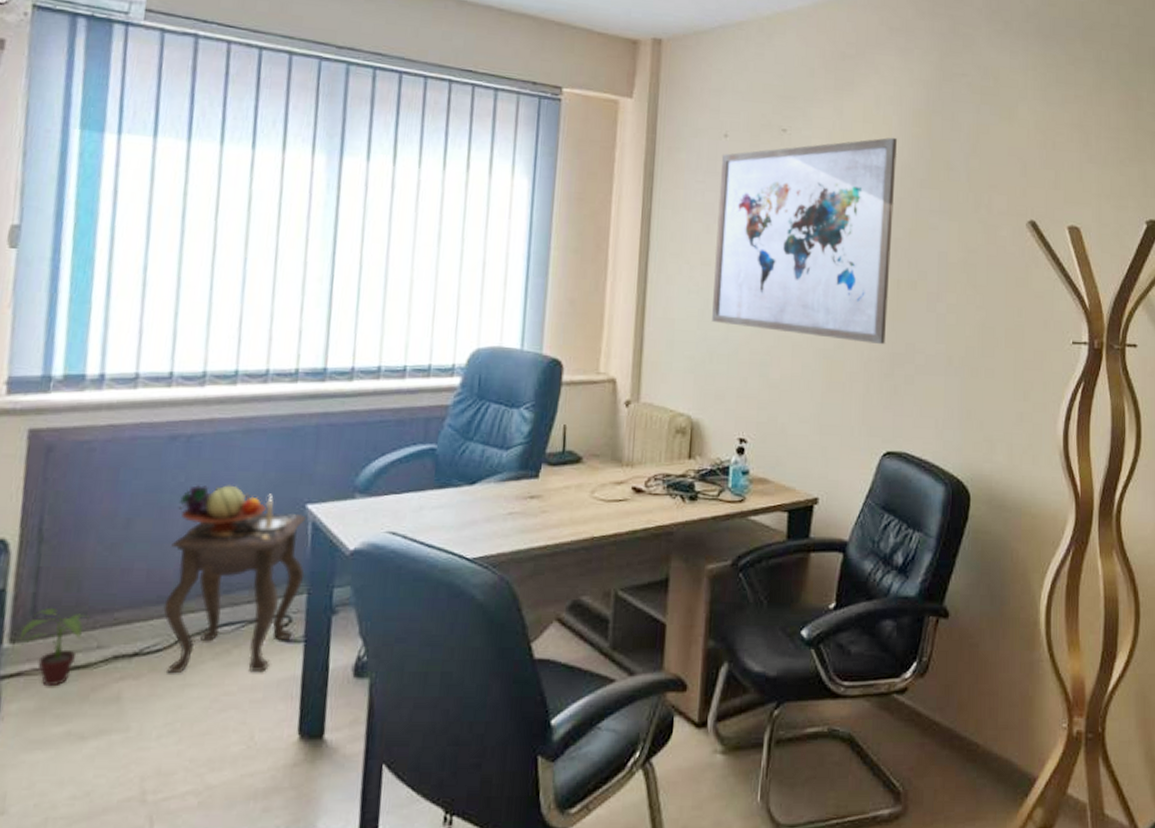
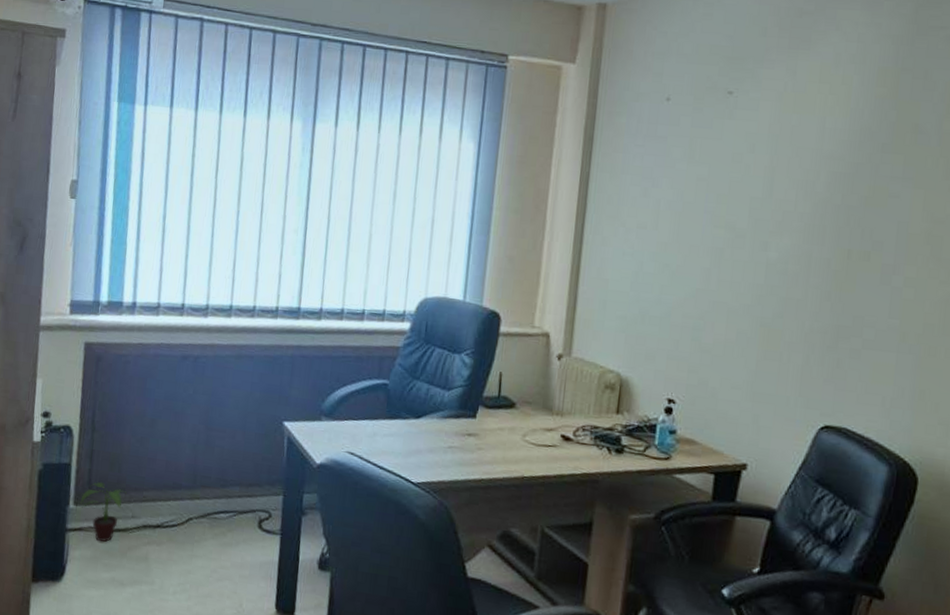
side table: present [163,484,306,674] -> none [177,396,283,555]
wall art: present [712,137,898,345] -> none [645,98,857,317]

